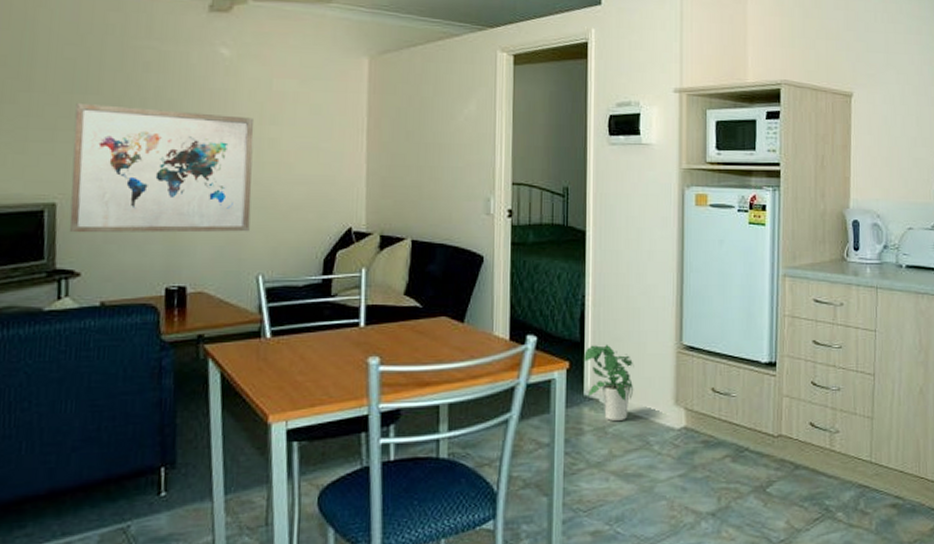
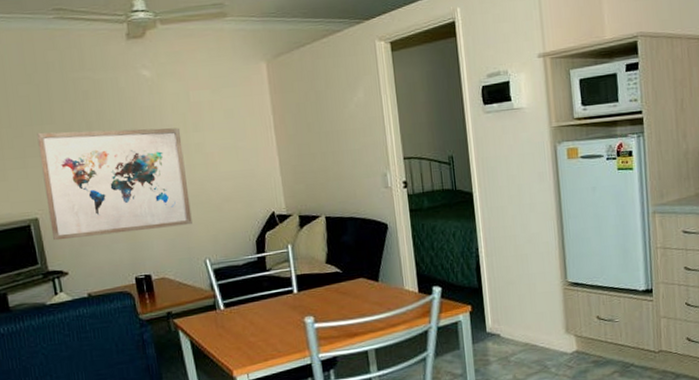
potted plant: present [584,344,634,421] -> none [483,287,529,351]

